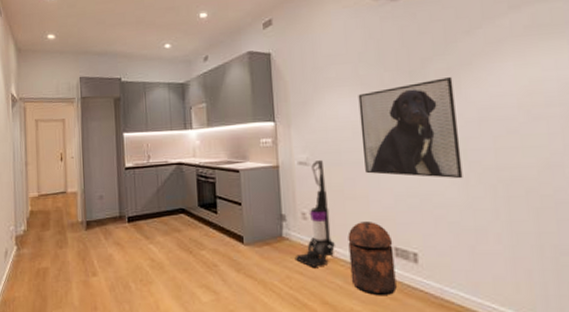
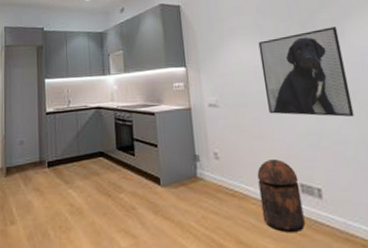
vacuum cleaner: present [294,160,335,267] -> none [209,102,246,207]

